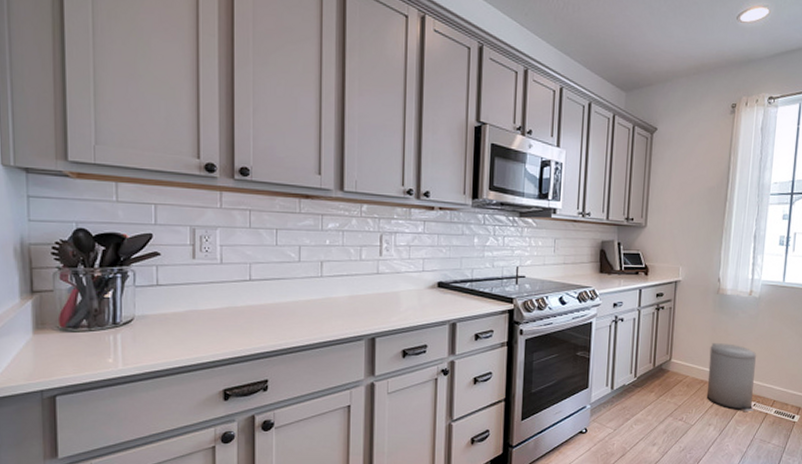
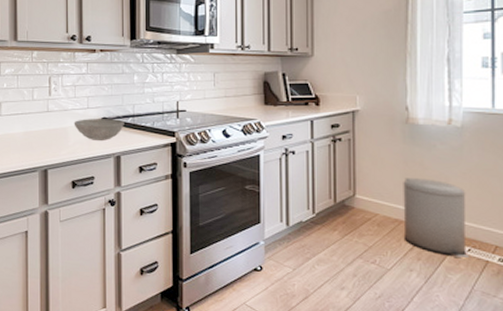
bowl: none [406,282,462,308] -> present [74,119,124,142]

